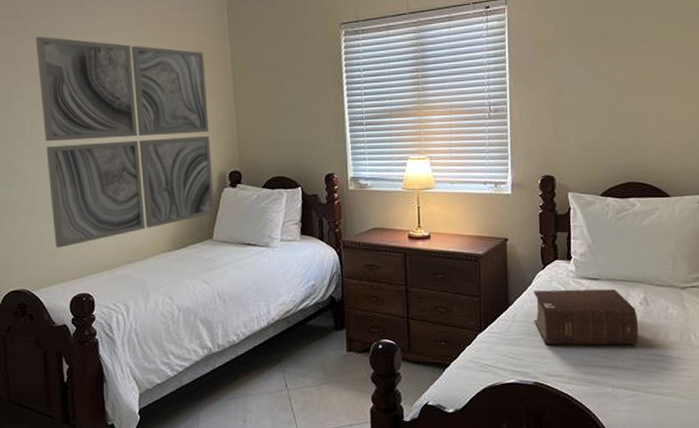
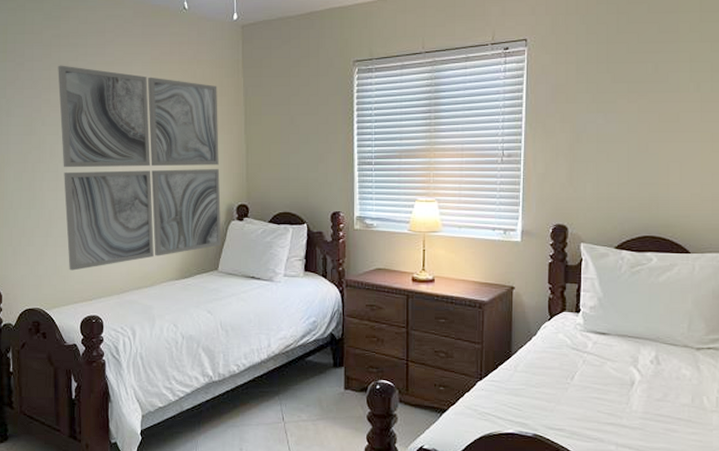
bible: present [533,289,639,345] -> none [537,342,648,403]

